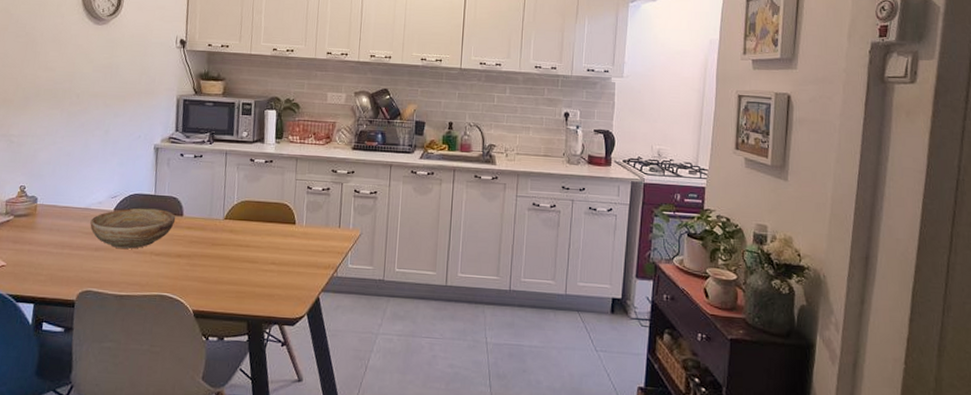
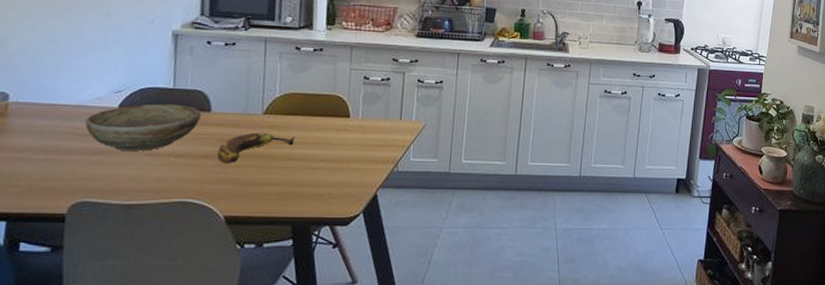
banana: none [187,235,250,263] -> present [216,132,295,164]

